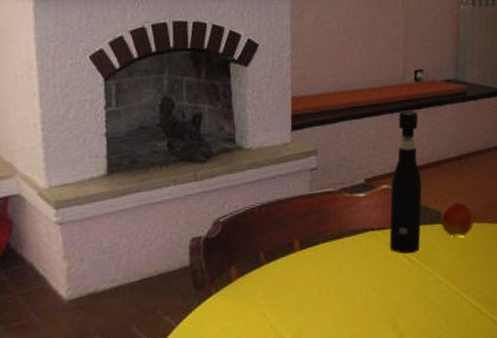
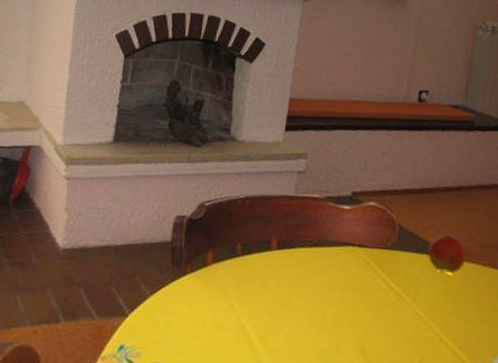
pepper grinder: present [389,110,422,254] -> none [369,129,417,279]

